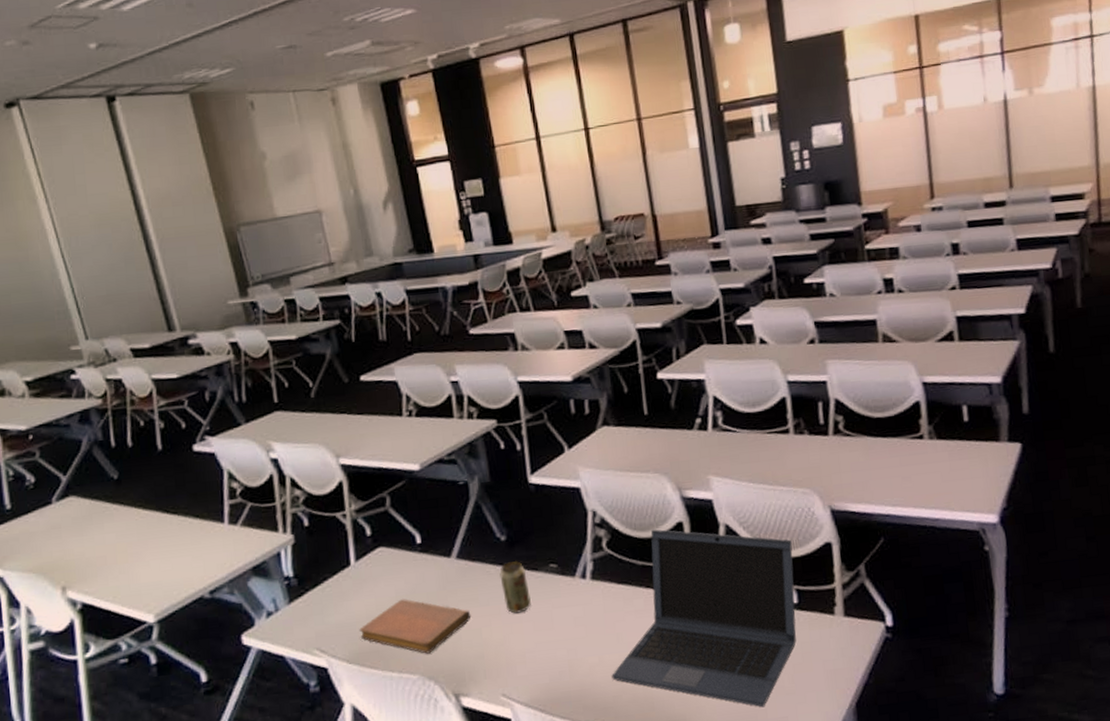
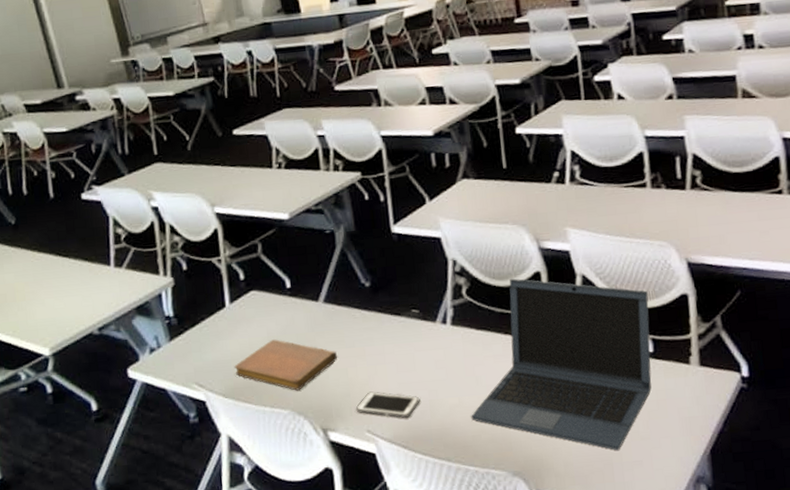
cell phone: none [490,652,559,680] -> present [355,391,420,418]
beverage can: present [499,561,531,614] -> none [364,306,394,355]

